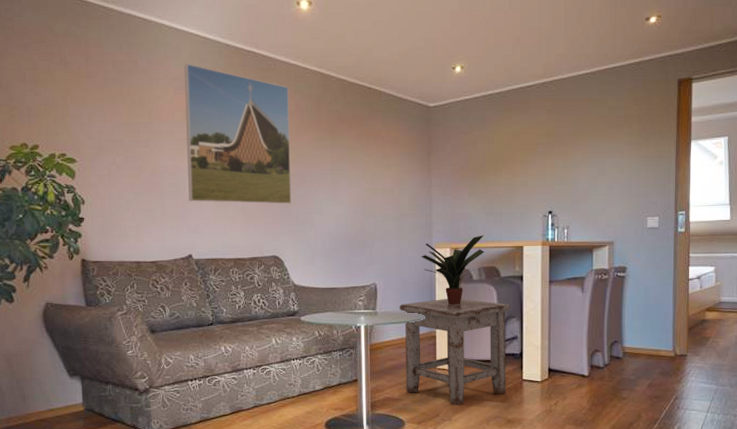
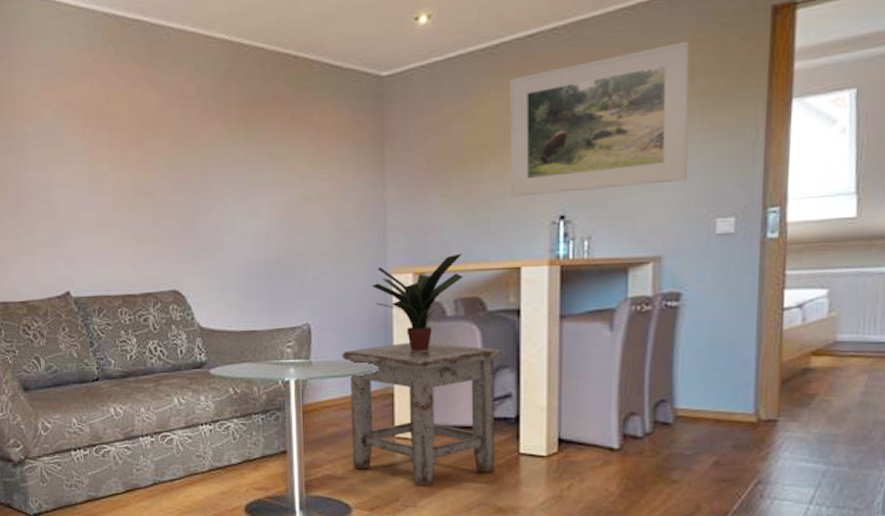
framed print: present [184,64,292,204] -> none [52,43,194,224]
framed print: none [516,98,630,197] -> present [510,41,690,197]

